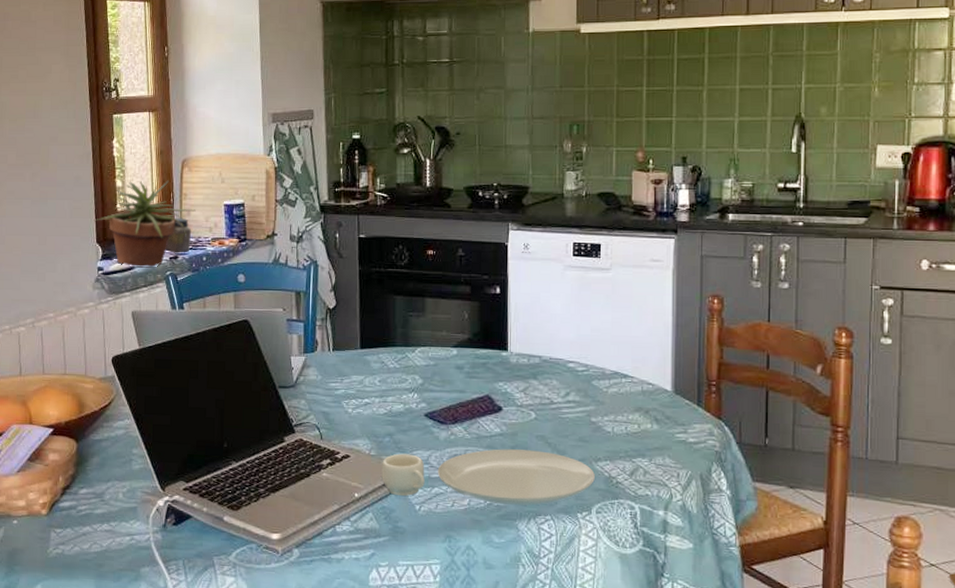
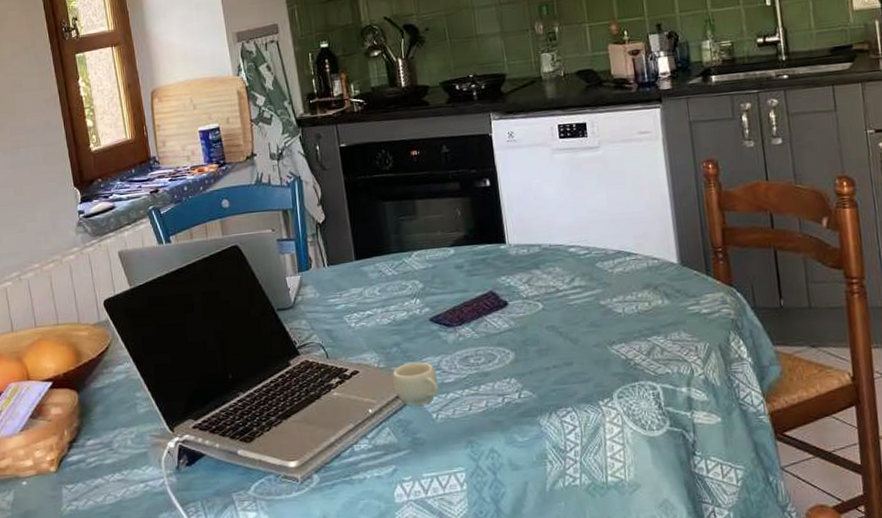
potted plant: present [94,180,196,268] -> none [68,113,171,206]
jar: present [166,217,192,253] -> none [145,149,170,187]
plate: present [437,449,595,506] -> none [450,341,612,402]

